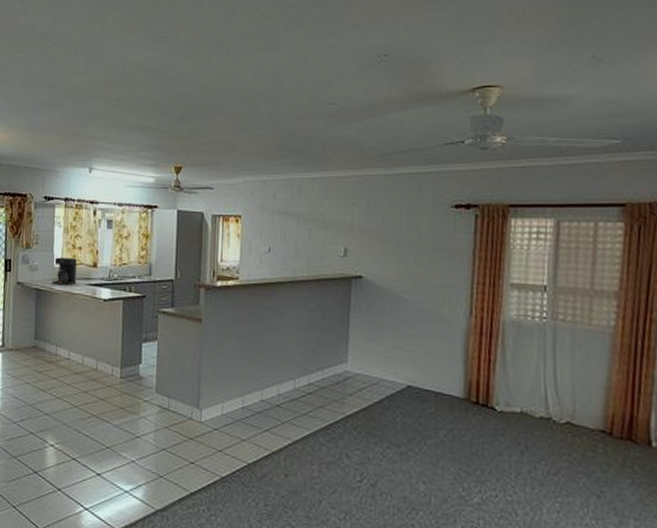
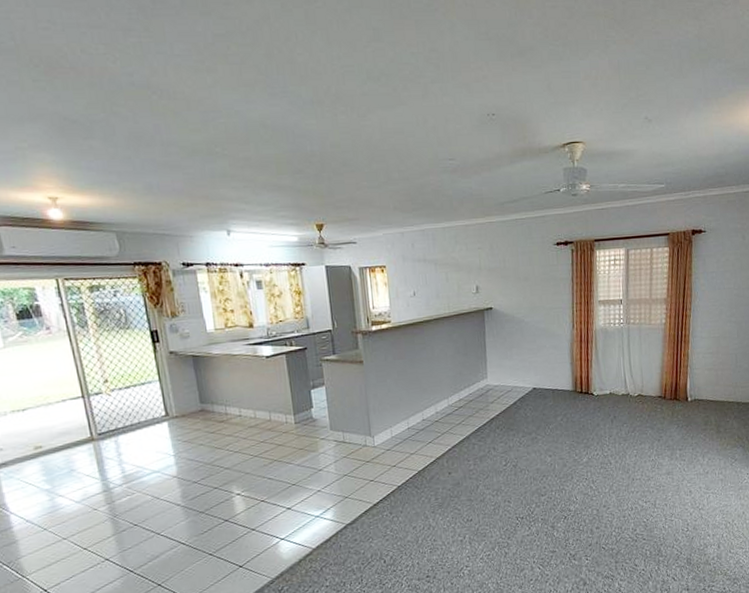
coffee maker: present [51,257,77,286] -> none [206,321,235,349]

